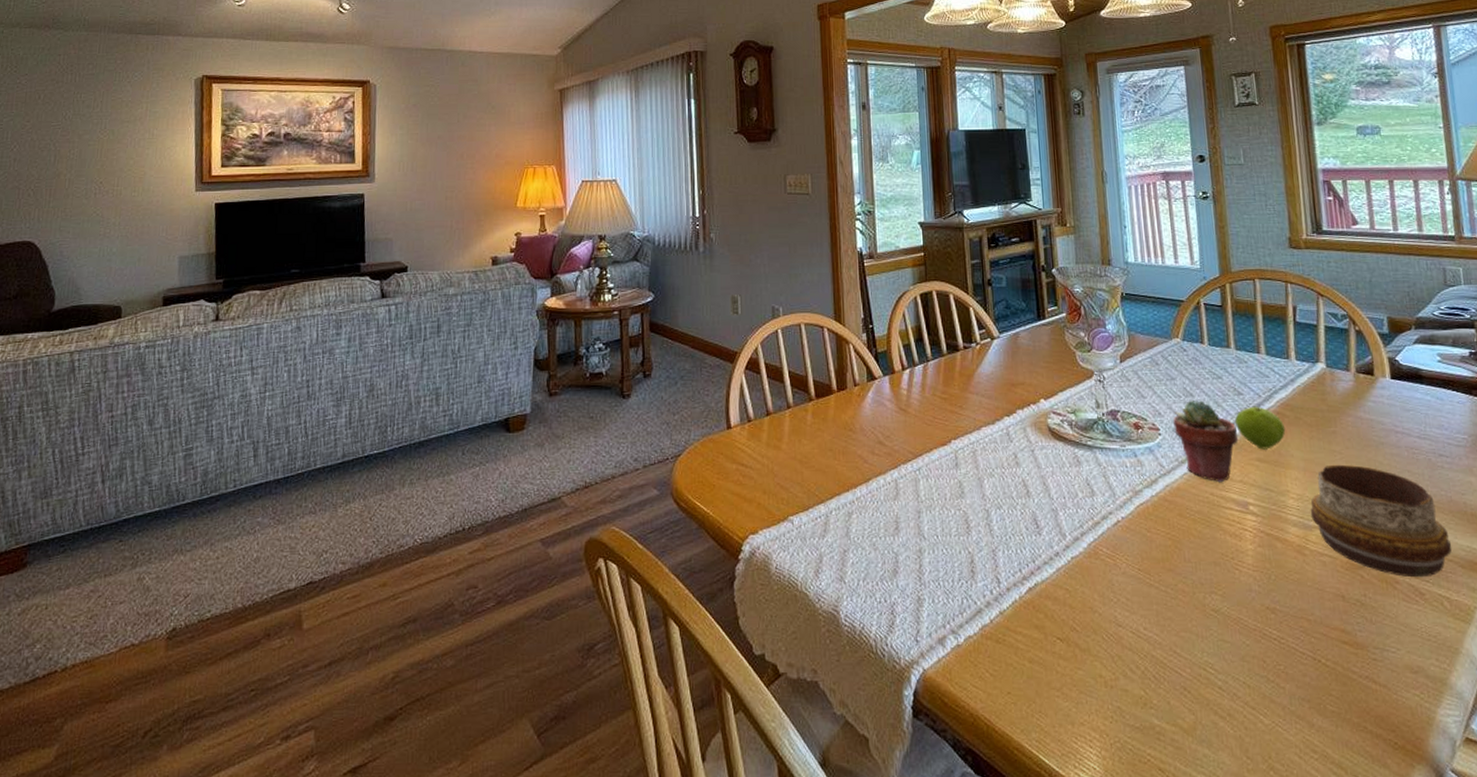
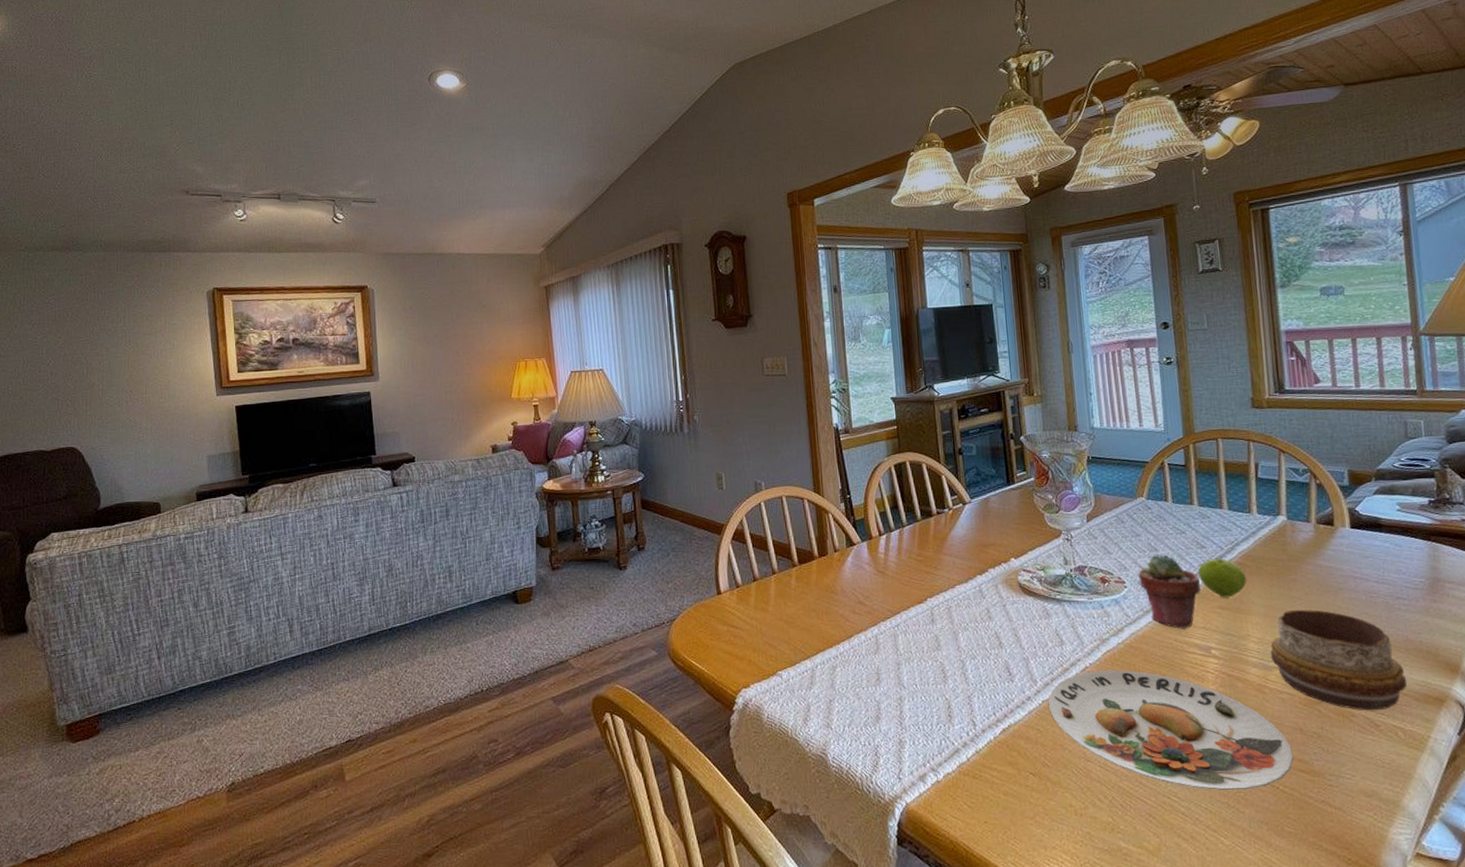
plate: none [1078,525,1336,663] -> present [1048,670,1294,791]

